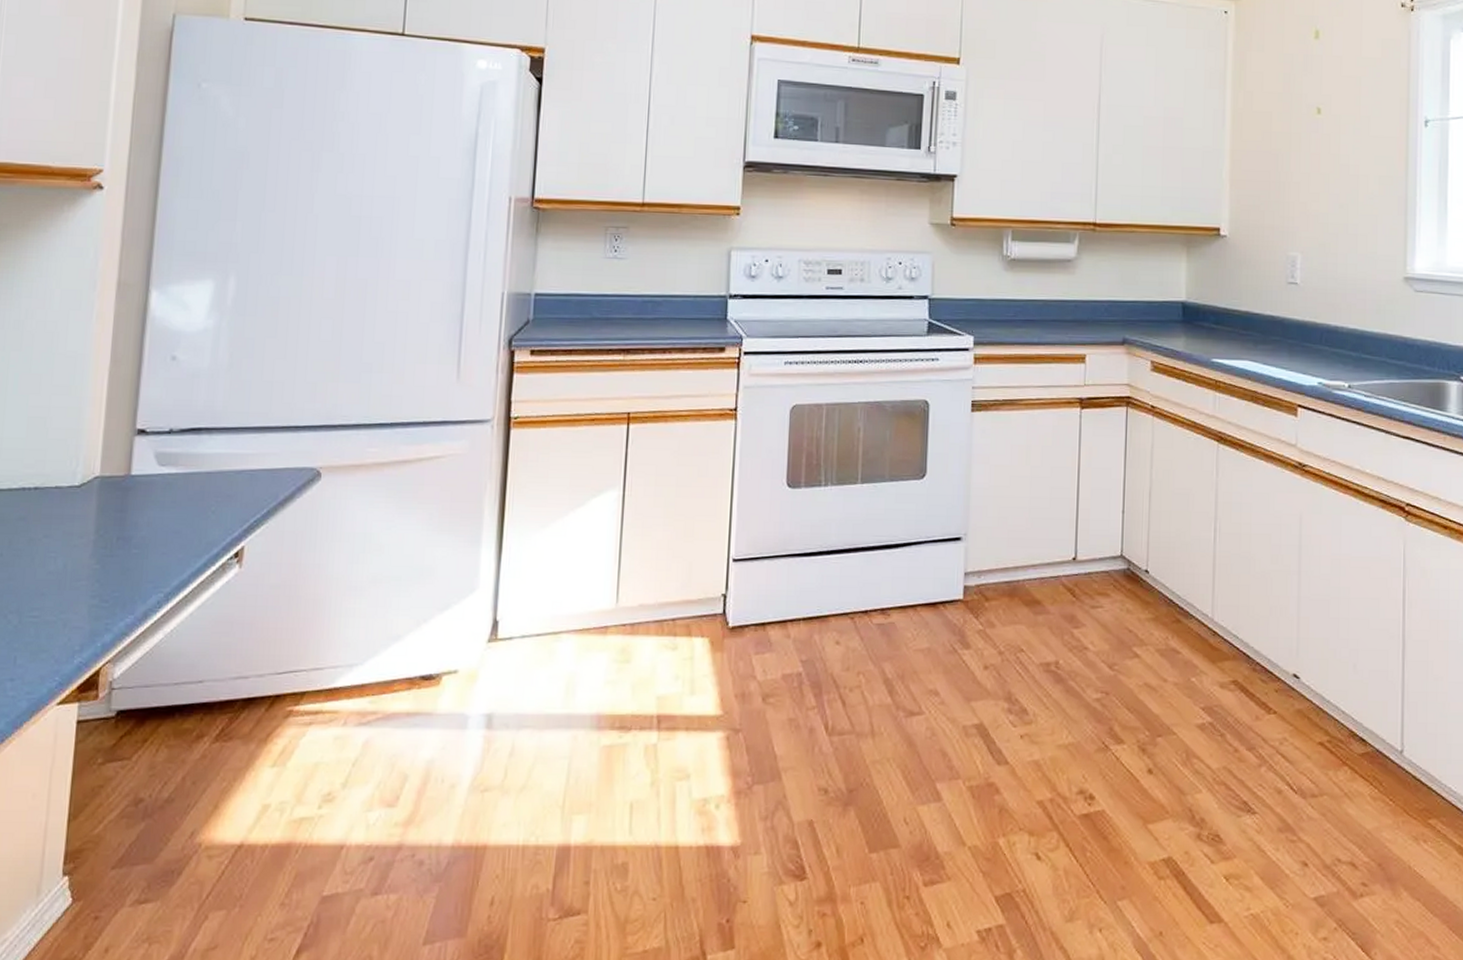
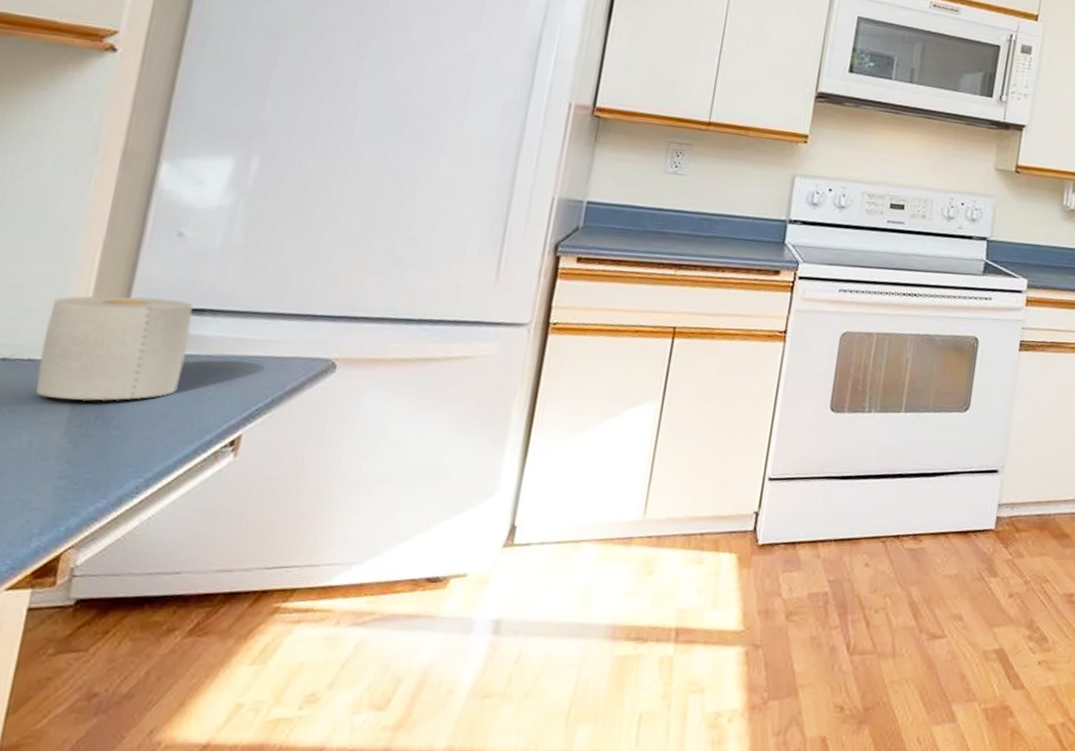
paper towel roll: none [64,421,191,523] -> present [36,295,193,401]

